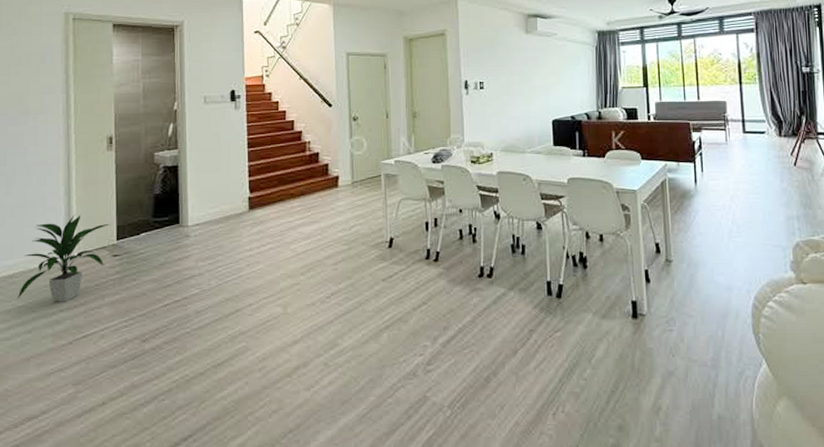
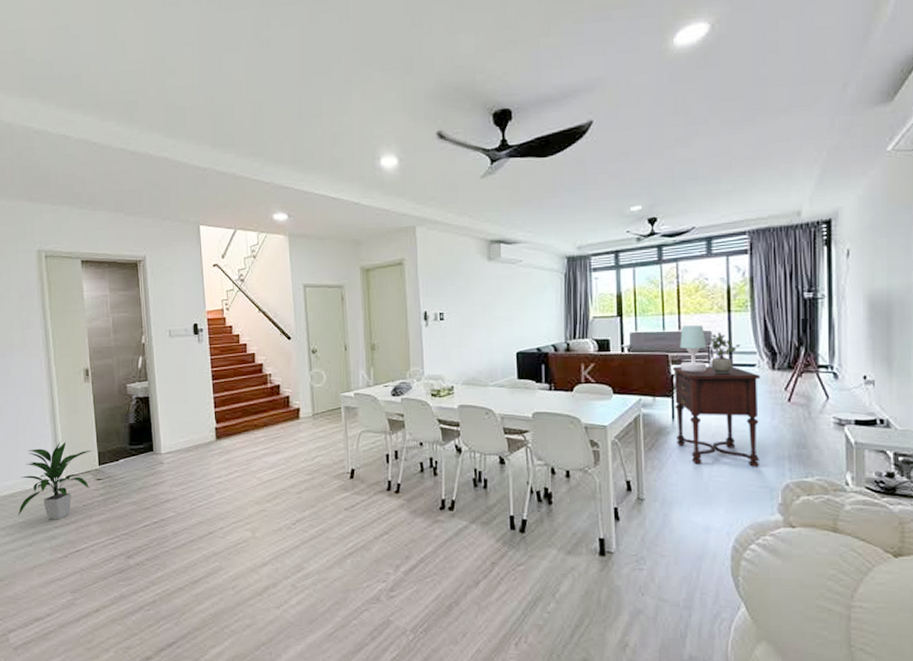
side table: none [694,133,772,227] -> present [673,366,760,467]
table lamp: none [699,96,724,138] -> present [680,325,707,371]
potted plant: none [725,102,752,141] -> present [709,332,741,375]

